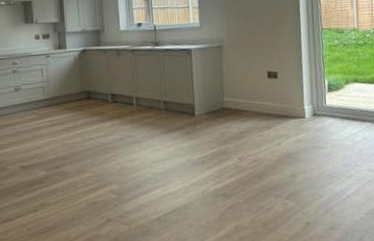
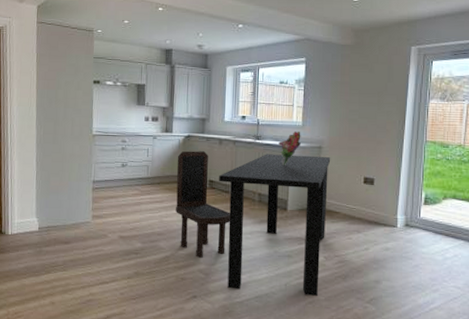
dining chair: none [74,64,138,179] -> present [176,151,230,259]
dining table: none [121,55,237,206] -> present [219,154,331,296]
bouquet: none [178,33,201,70] -> present [278,131,301,166]

